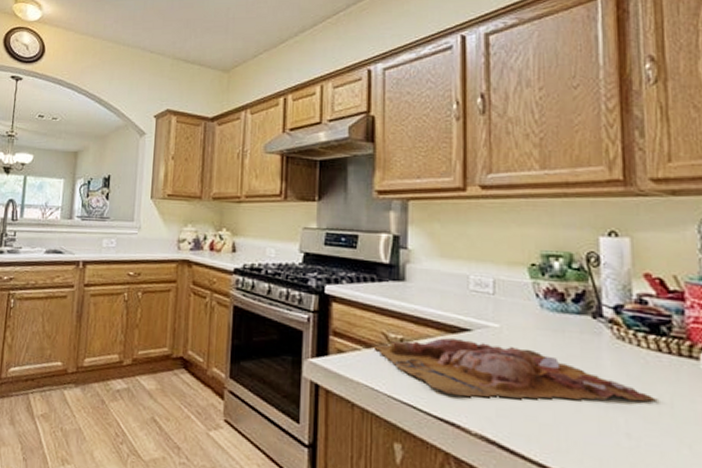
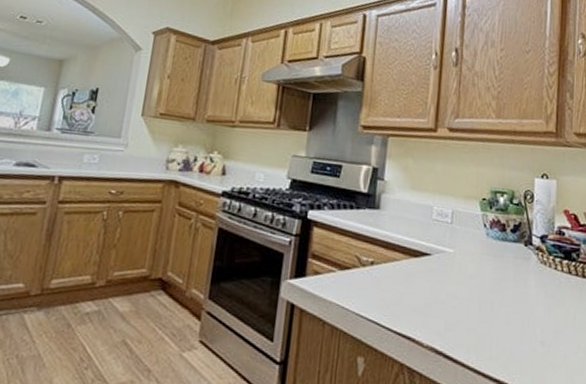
cutting board: present [370,338,660,402] -> none [344,261,567,315]

